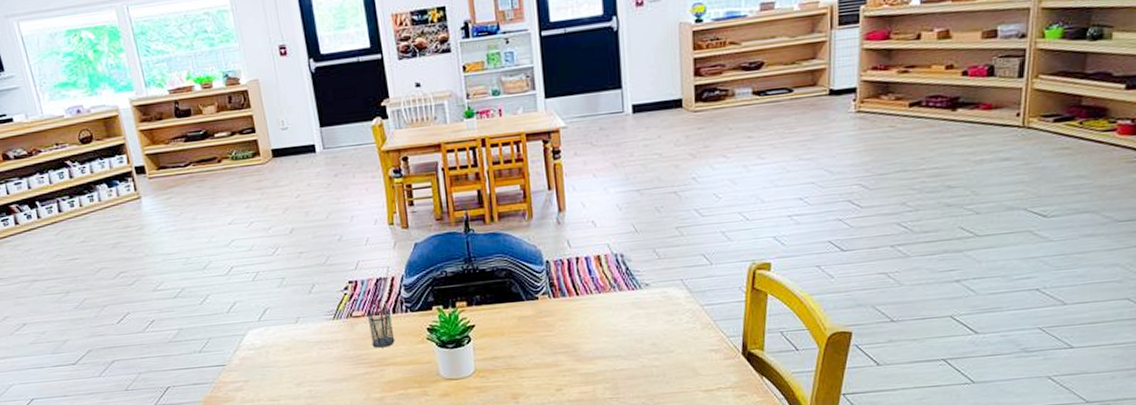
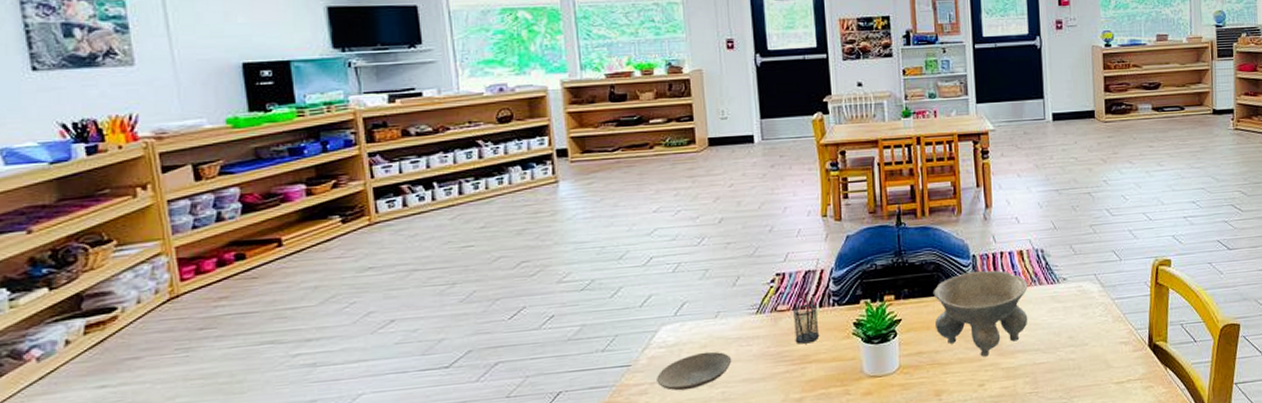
plate: none [249,354,315,389] -> present [657,351,732,391]
bowl: none [505,276,608,363] -> present [933,270,1028,357]

